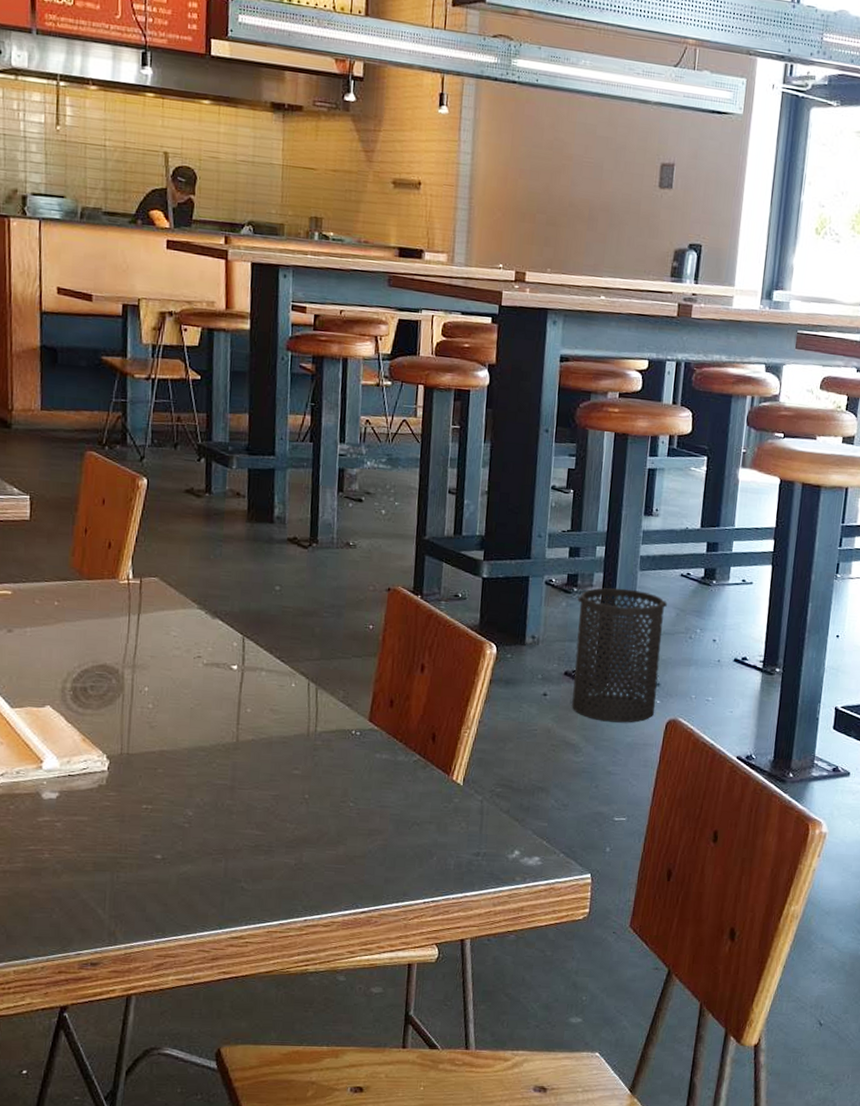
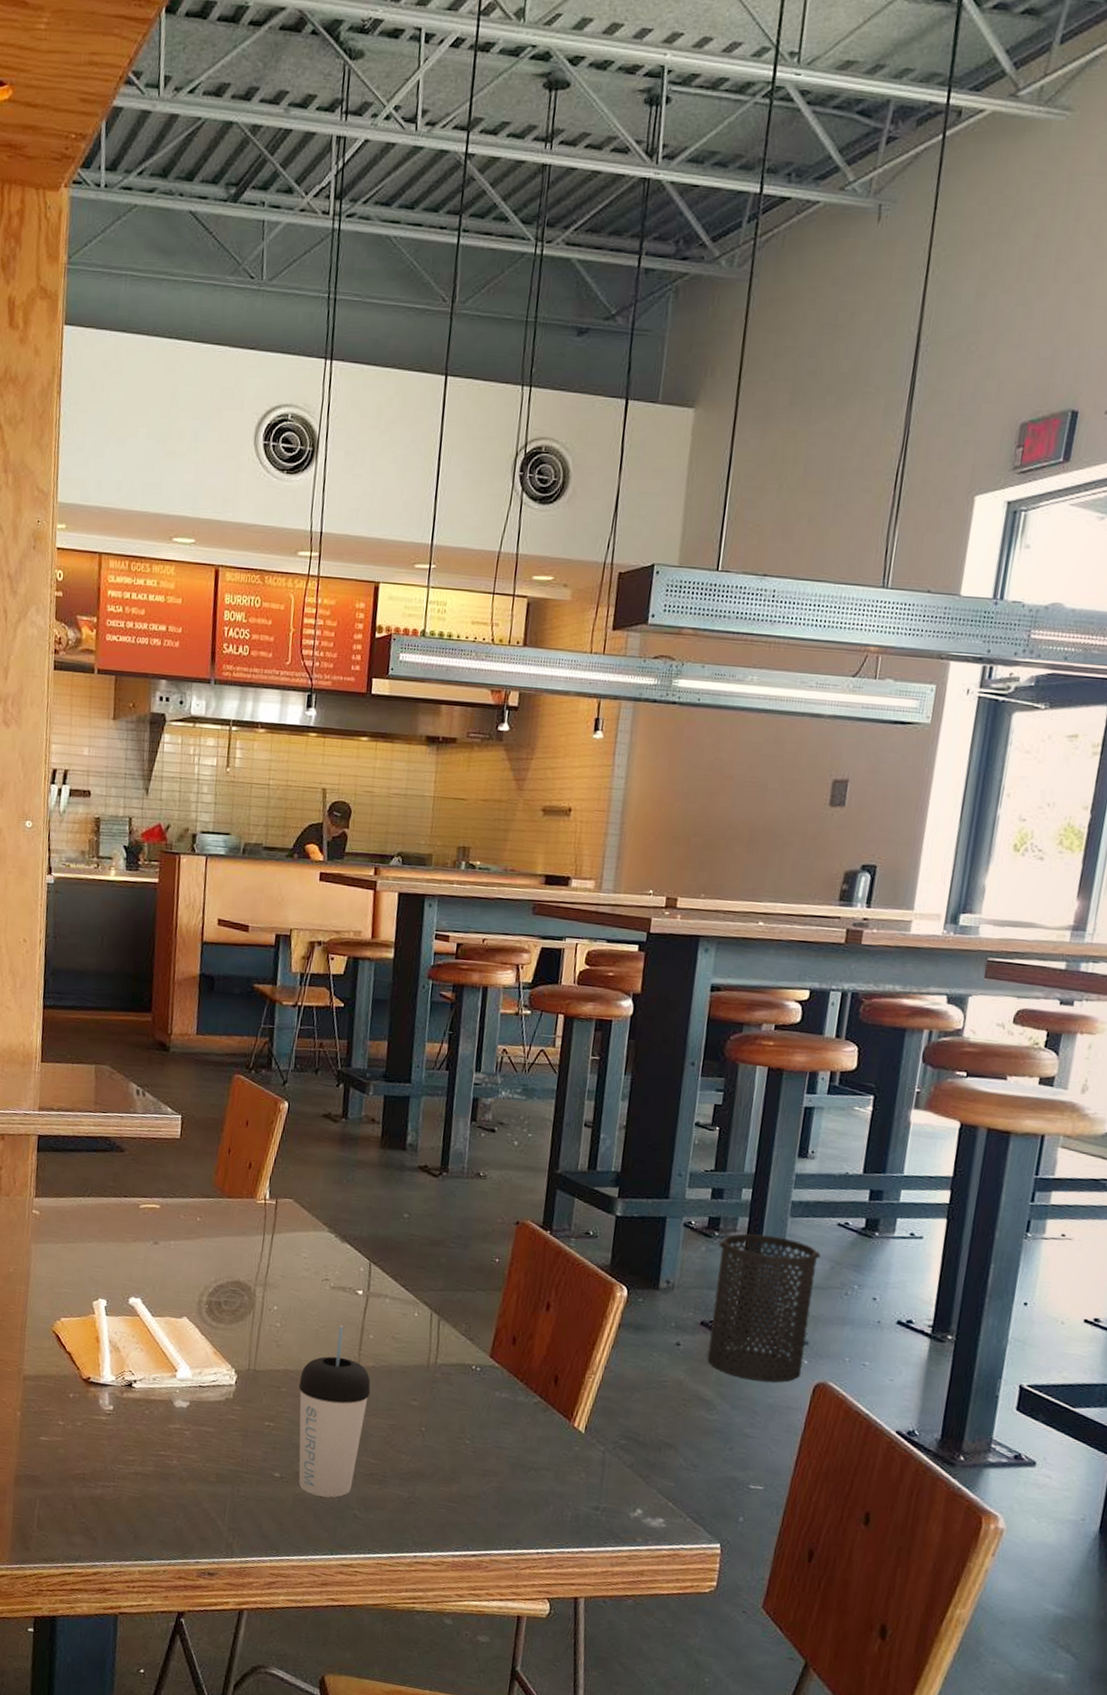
beverage cup: none [176,700,251,873] -> present [298,1324,371,1498]

